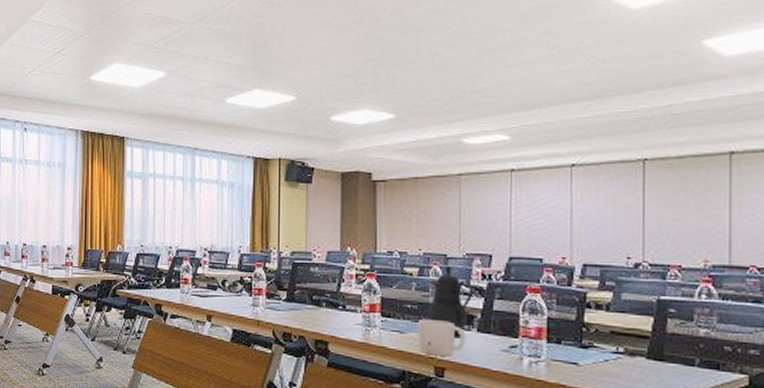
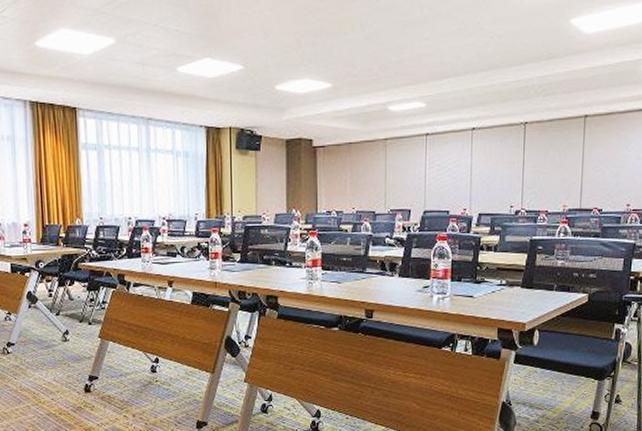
mug: present [417,319,465,357] -> none [351,269,389,300]
coffeepot: present [427,265,474,339] -> none [360,221,396,284]

